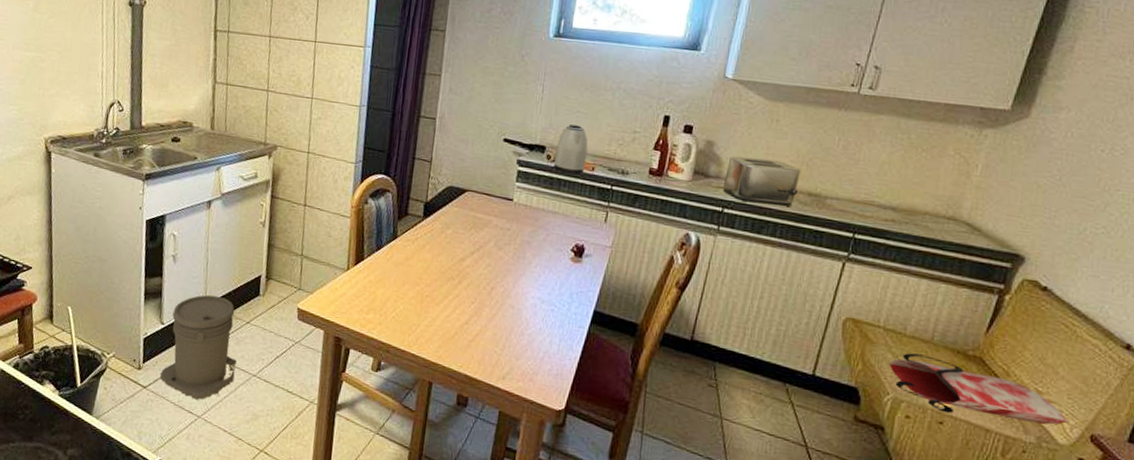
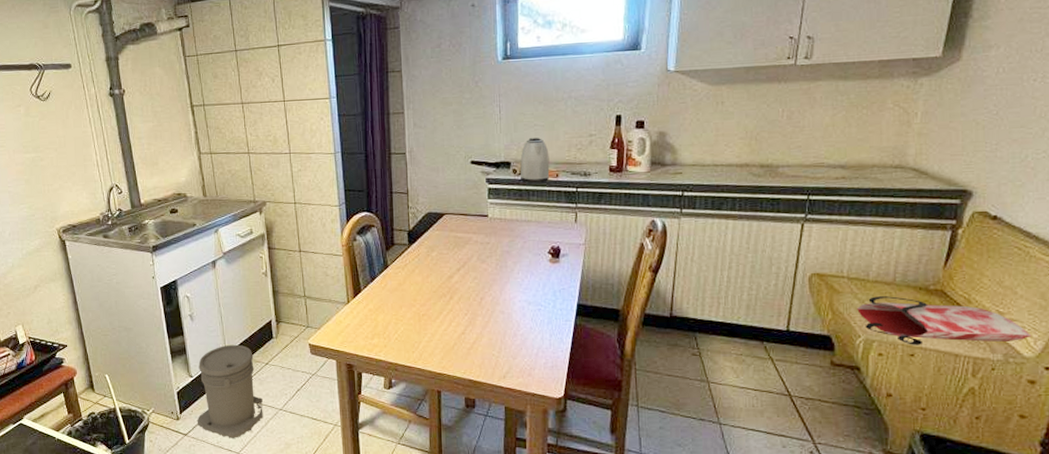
toaster: present [722,155,802,208] -> none [679,140,752,183]

